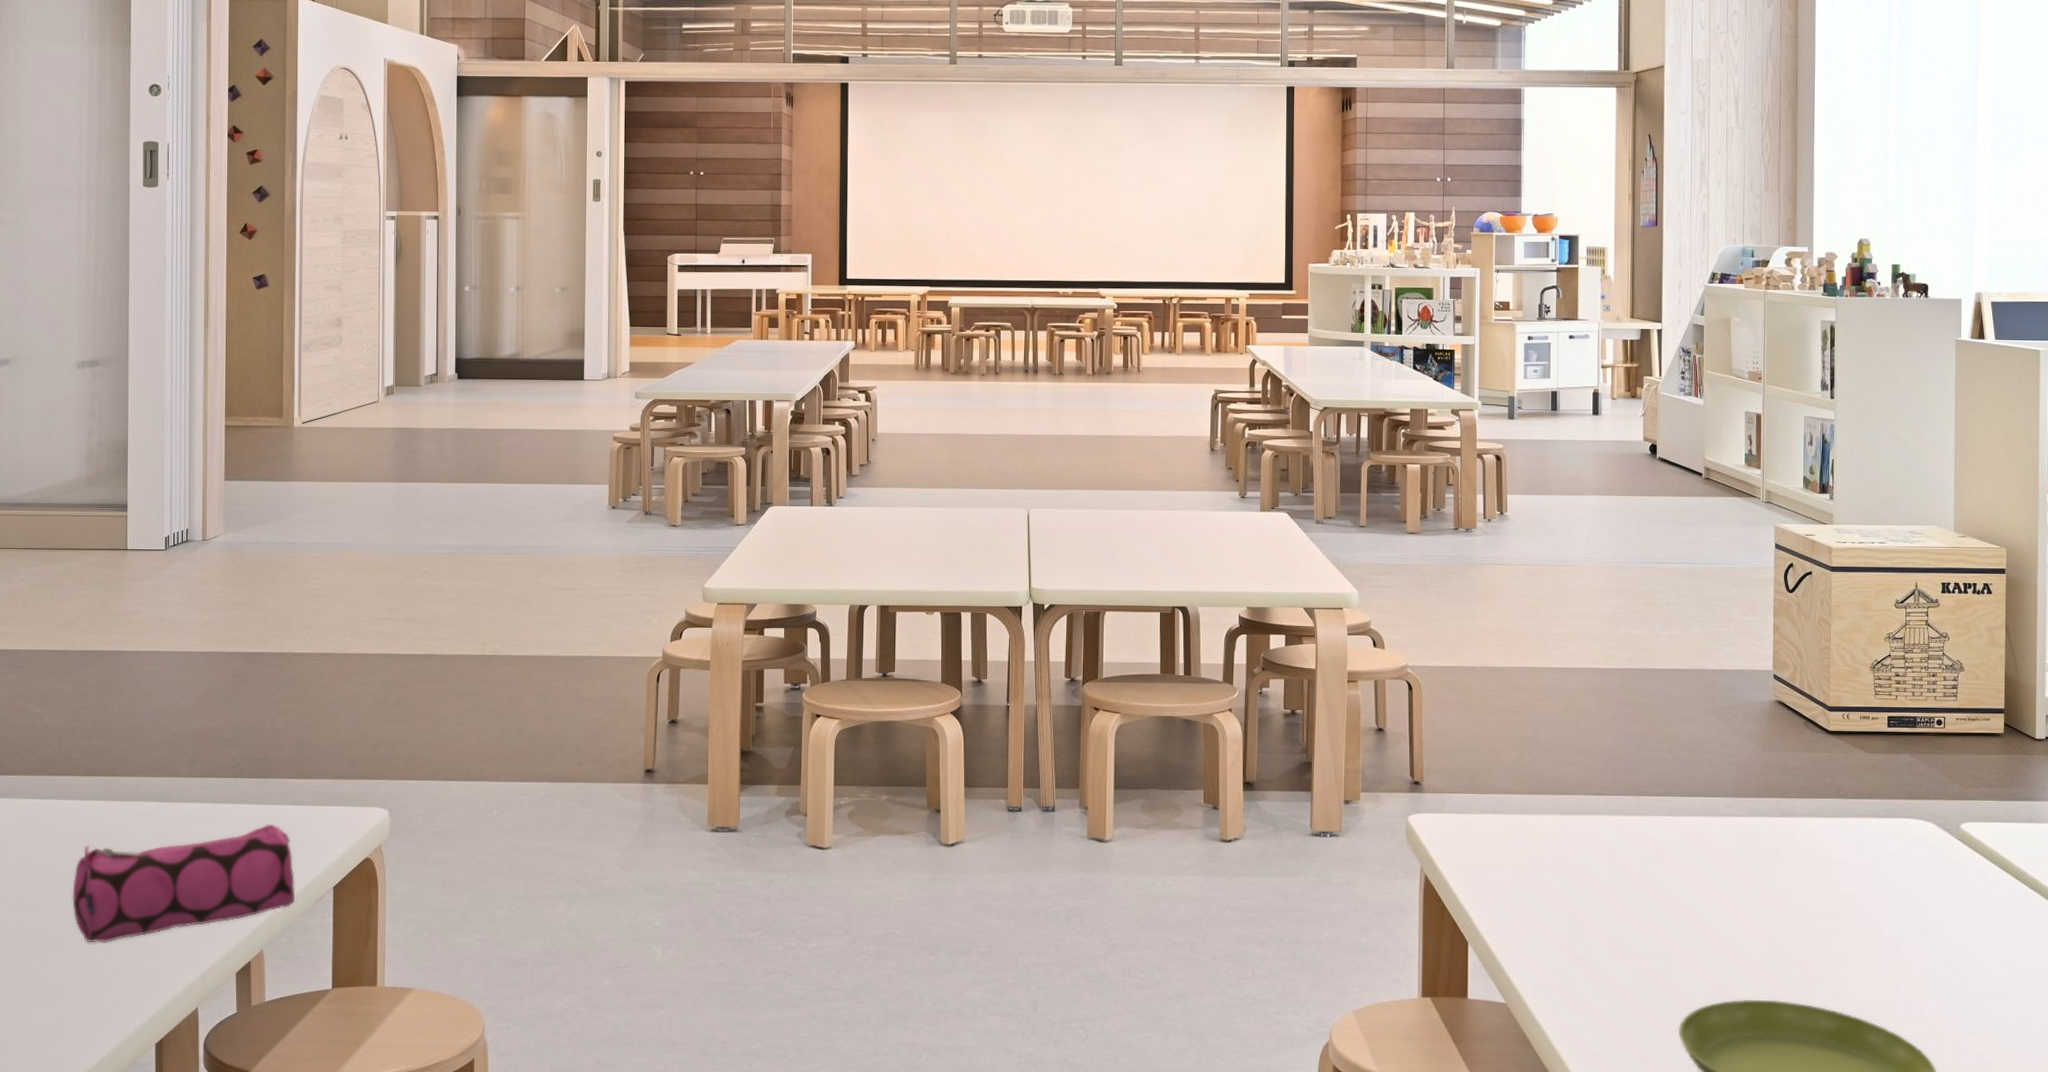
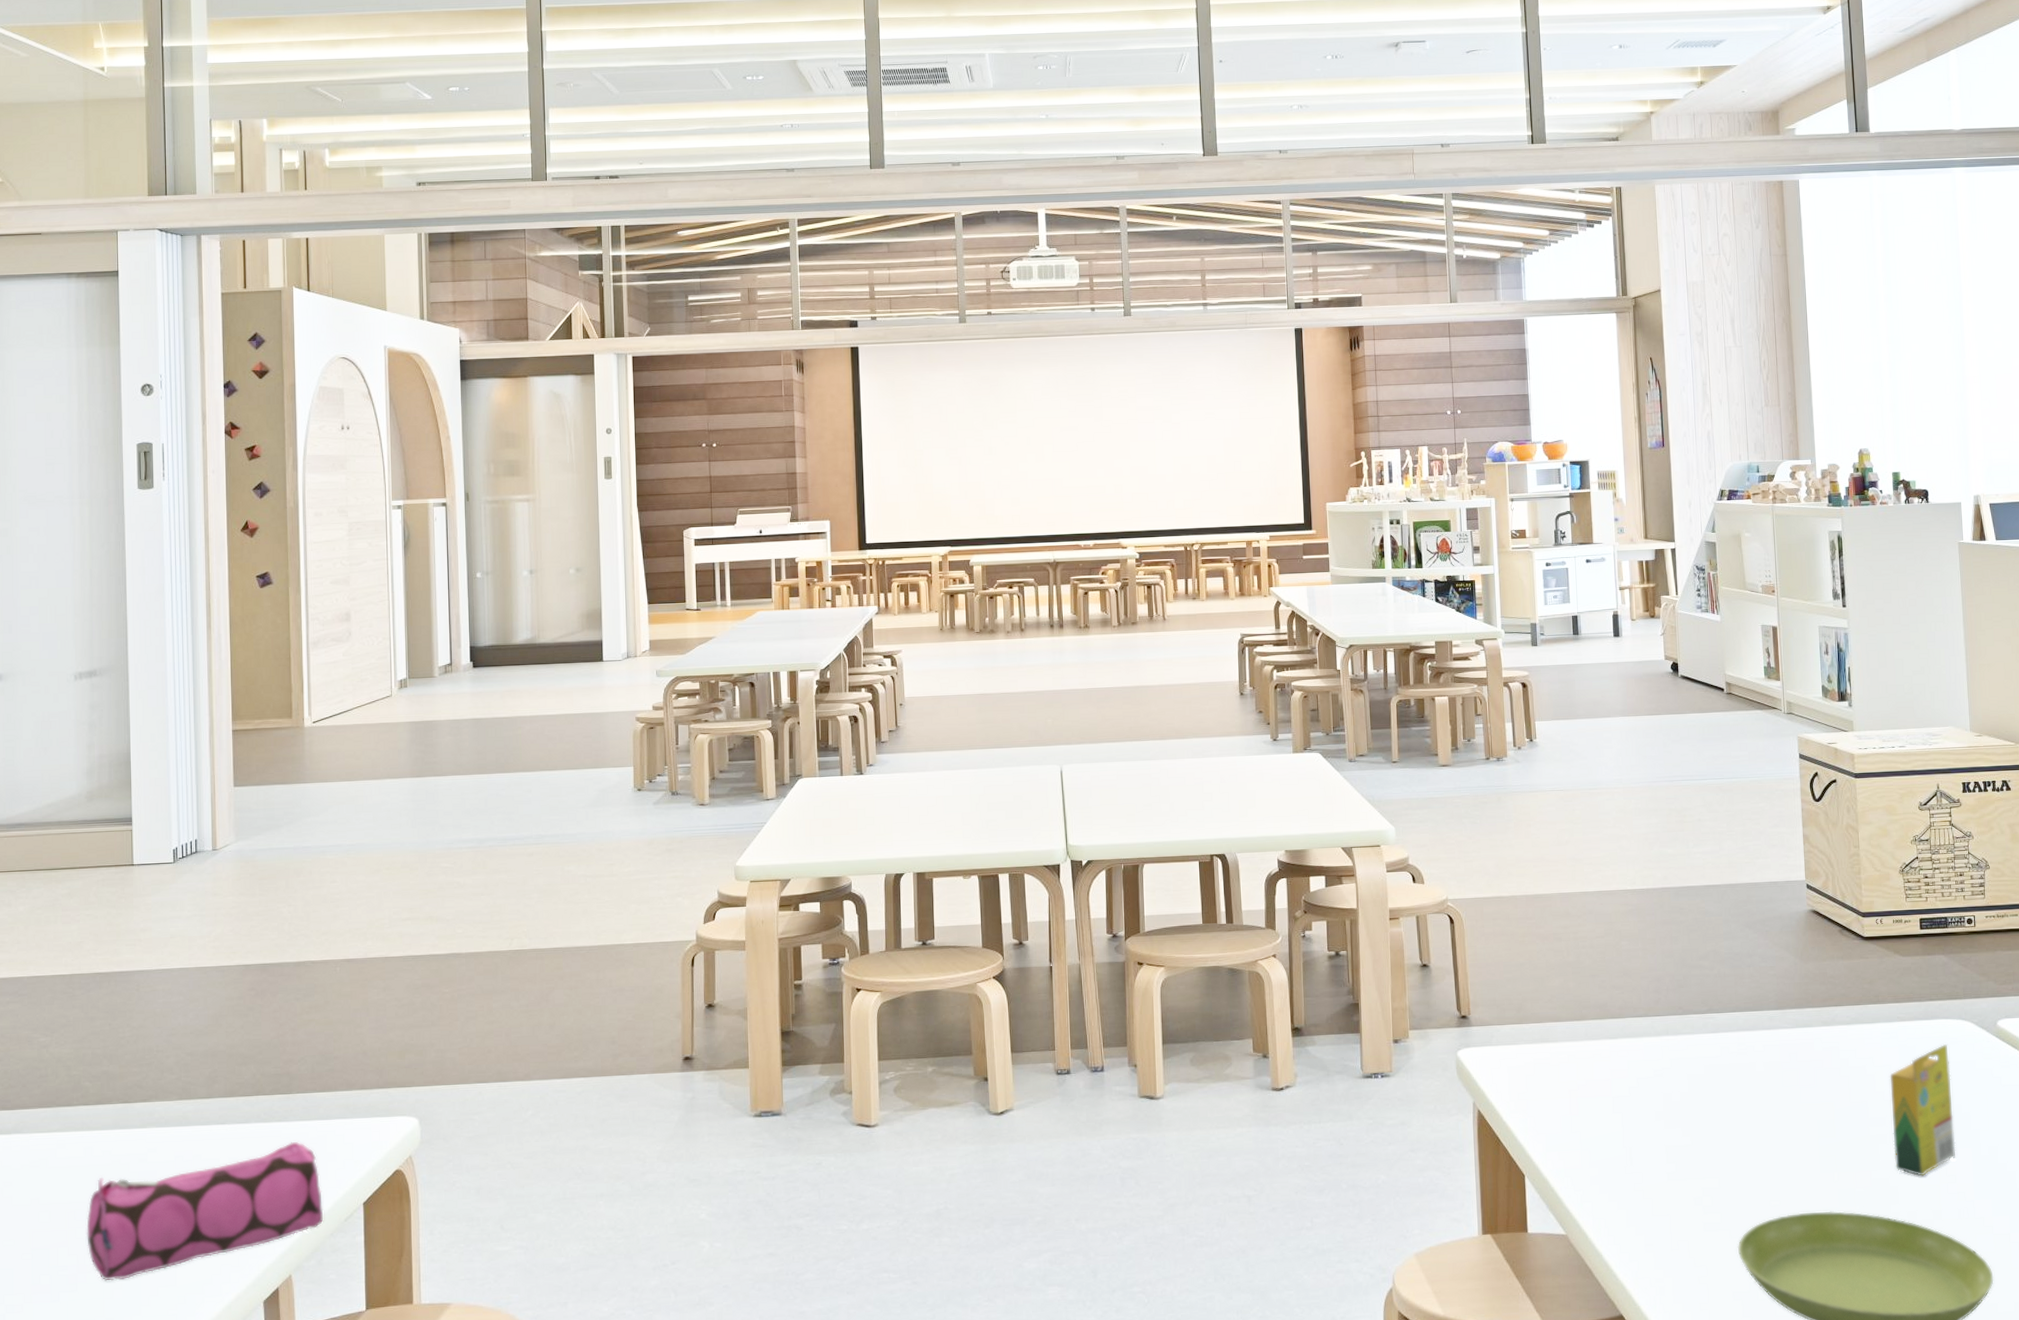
crayon box: none [1844,842,1909,973] -> present [1890,1043,1956,1177]

